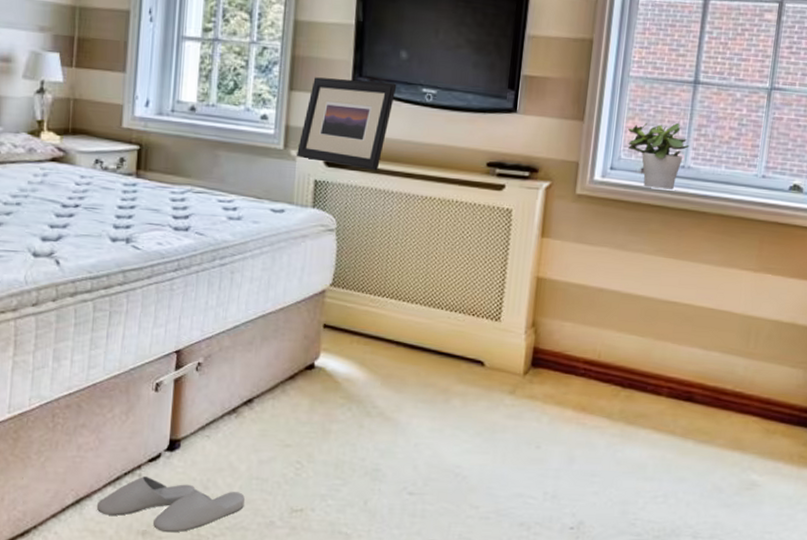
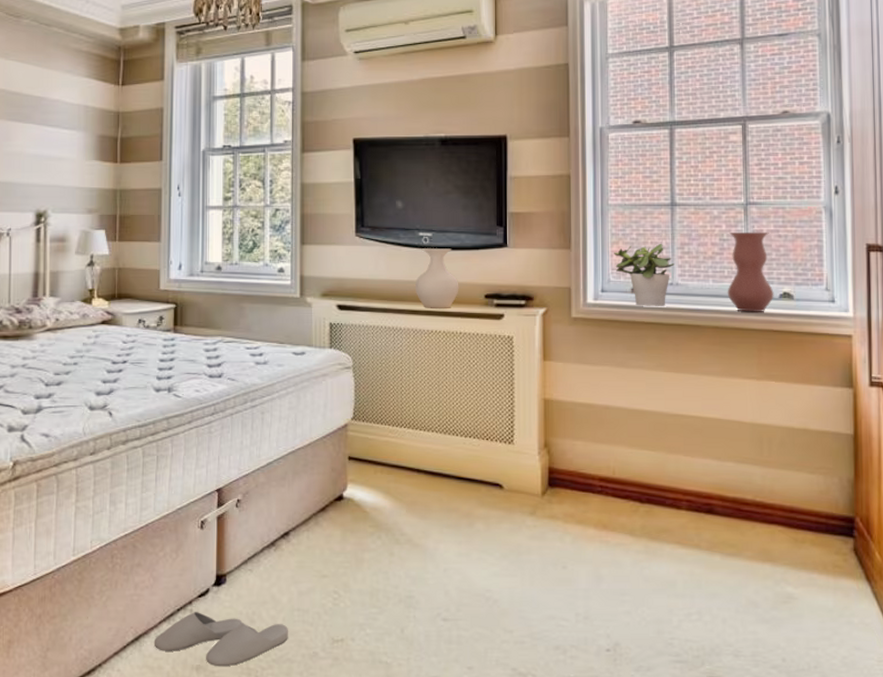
picture frame: present [297,77,397,171] -> none [312,230,396,311]
vase: none [412,106,461,175] -> present [414,248,459,309]
vase: none [737,117,789,203] -> present [727,232,774,312]

